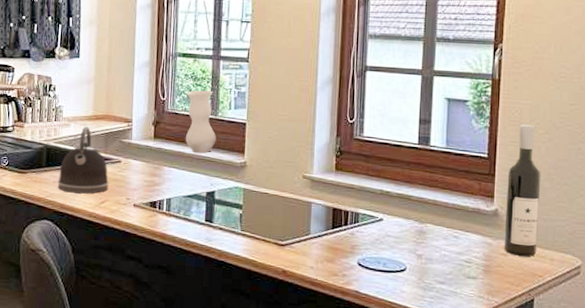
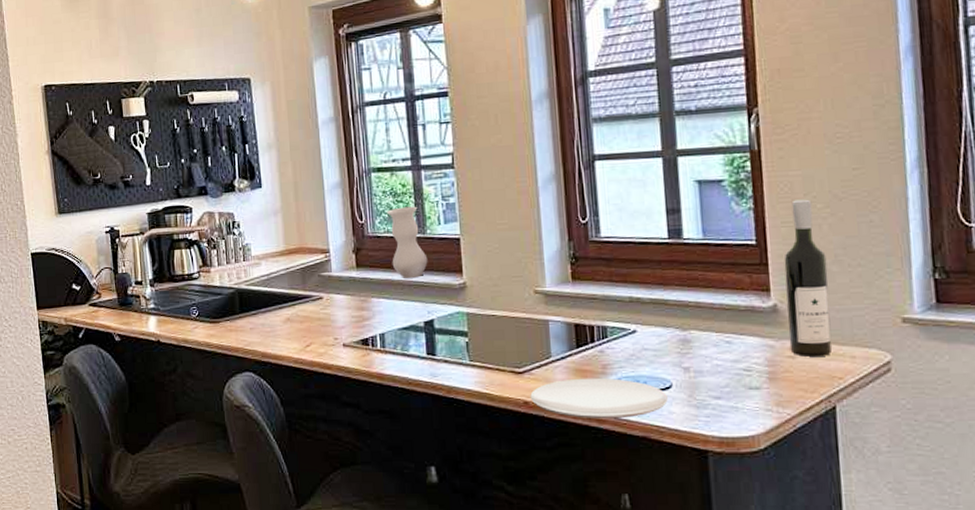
kettle: present [57,127,110,194] -> none [255,263,313,339]
plate: none [288,255,401,293] -> present [530,377,668,419]

